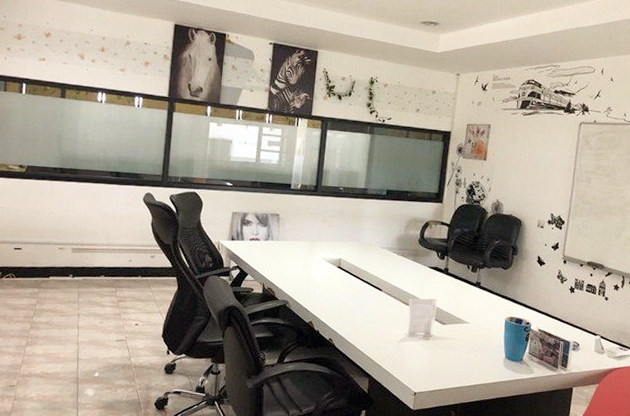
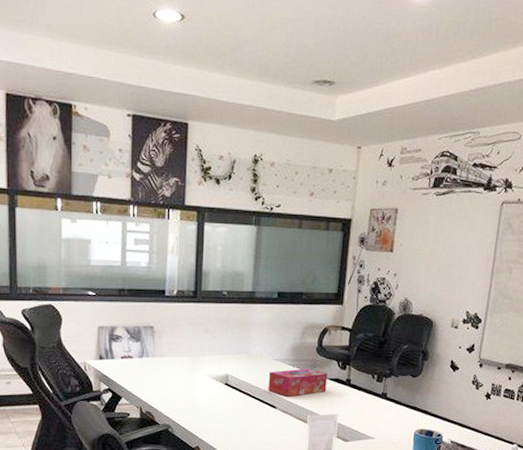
tissue box: none [375,256,428,281] -> present [268,368,327,397]

